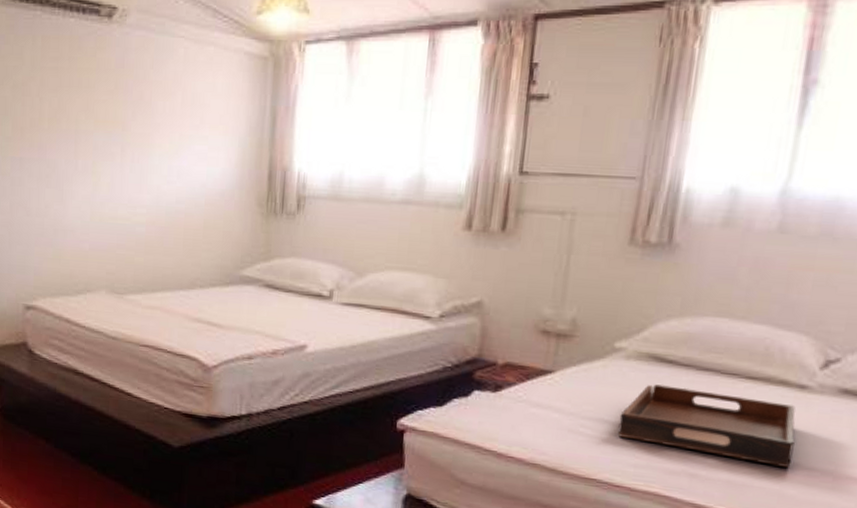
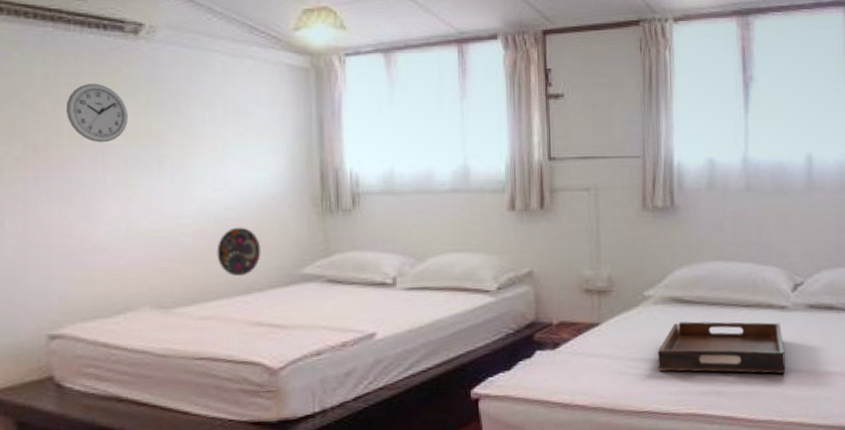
wall clock: none [47,68,98,128] -> present [65,84,128,143]
decorative plate: none [166,221,206,271] -> present [217,227,261,277]

